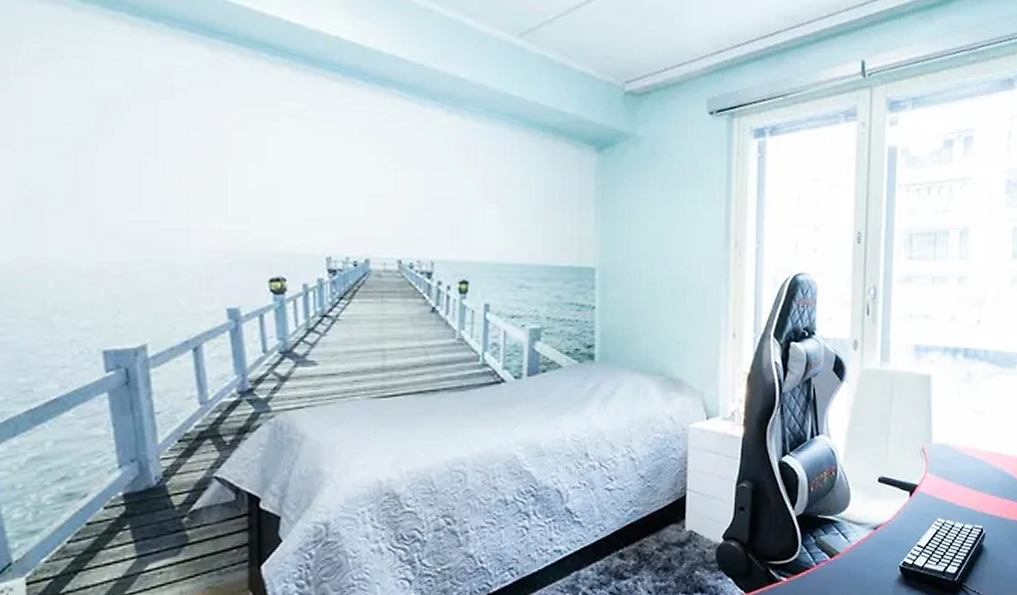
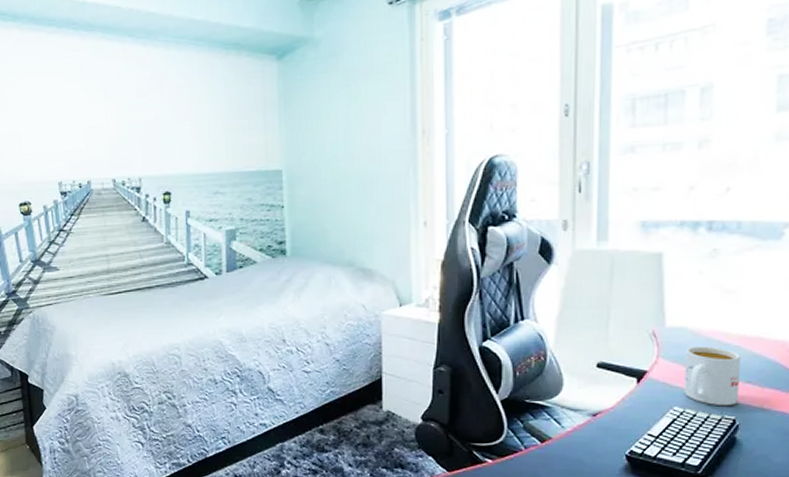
mug: none [945,461,987,517] -> present [684,346,740,406]

